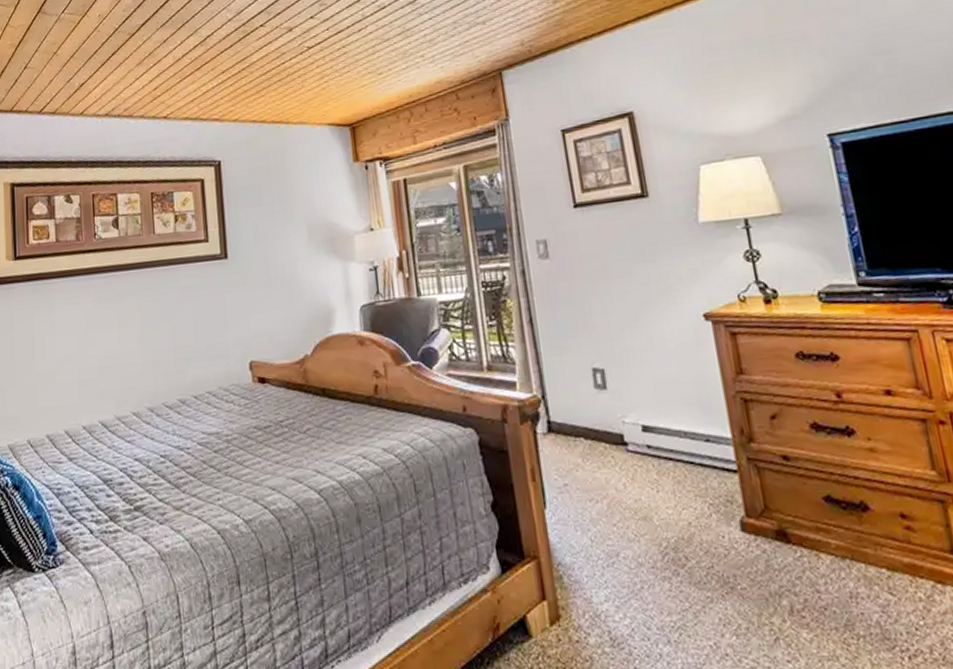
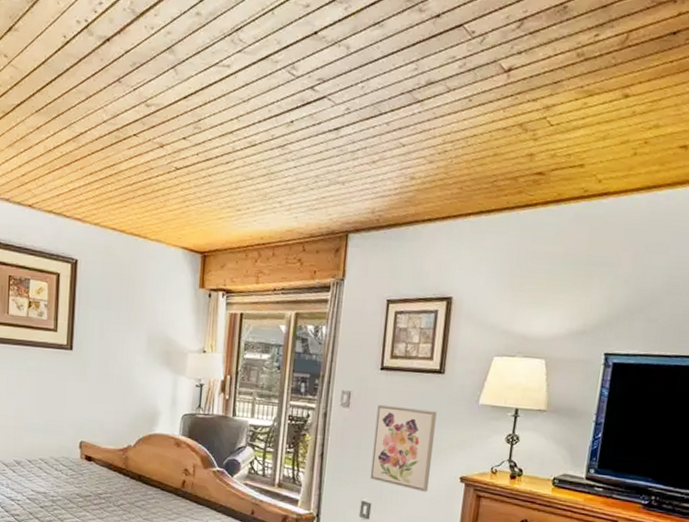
wall art: none [581,241,670,342] -> present [370,404,437,492]

